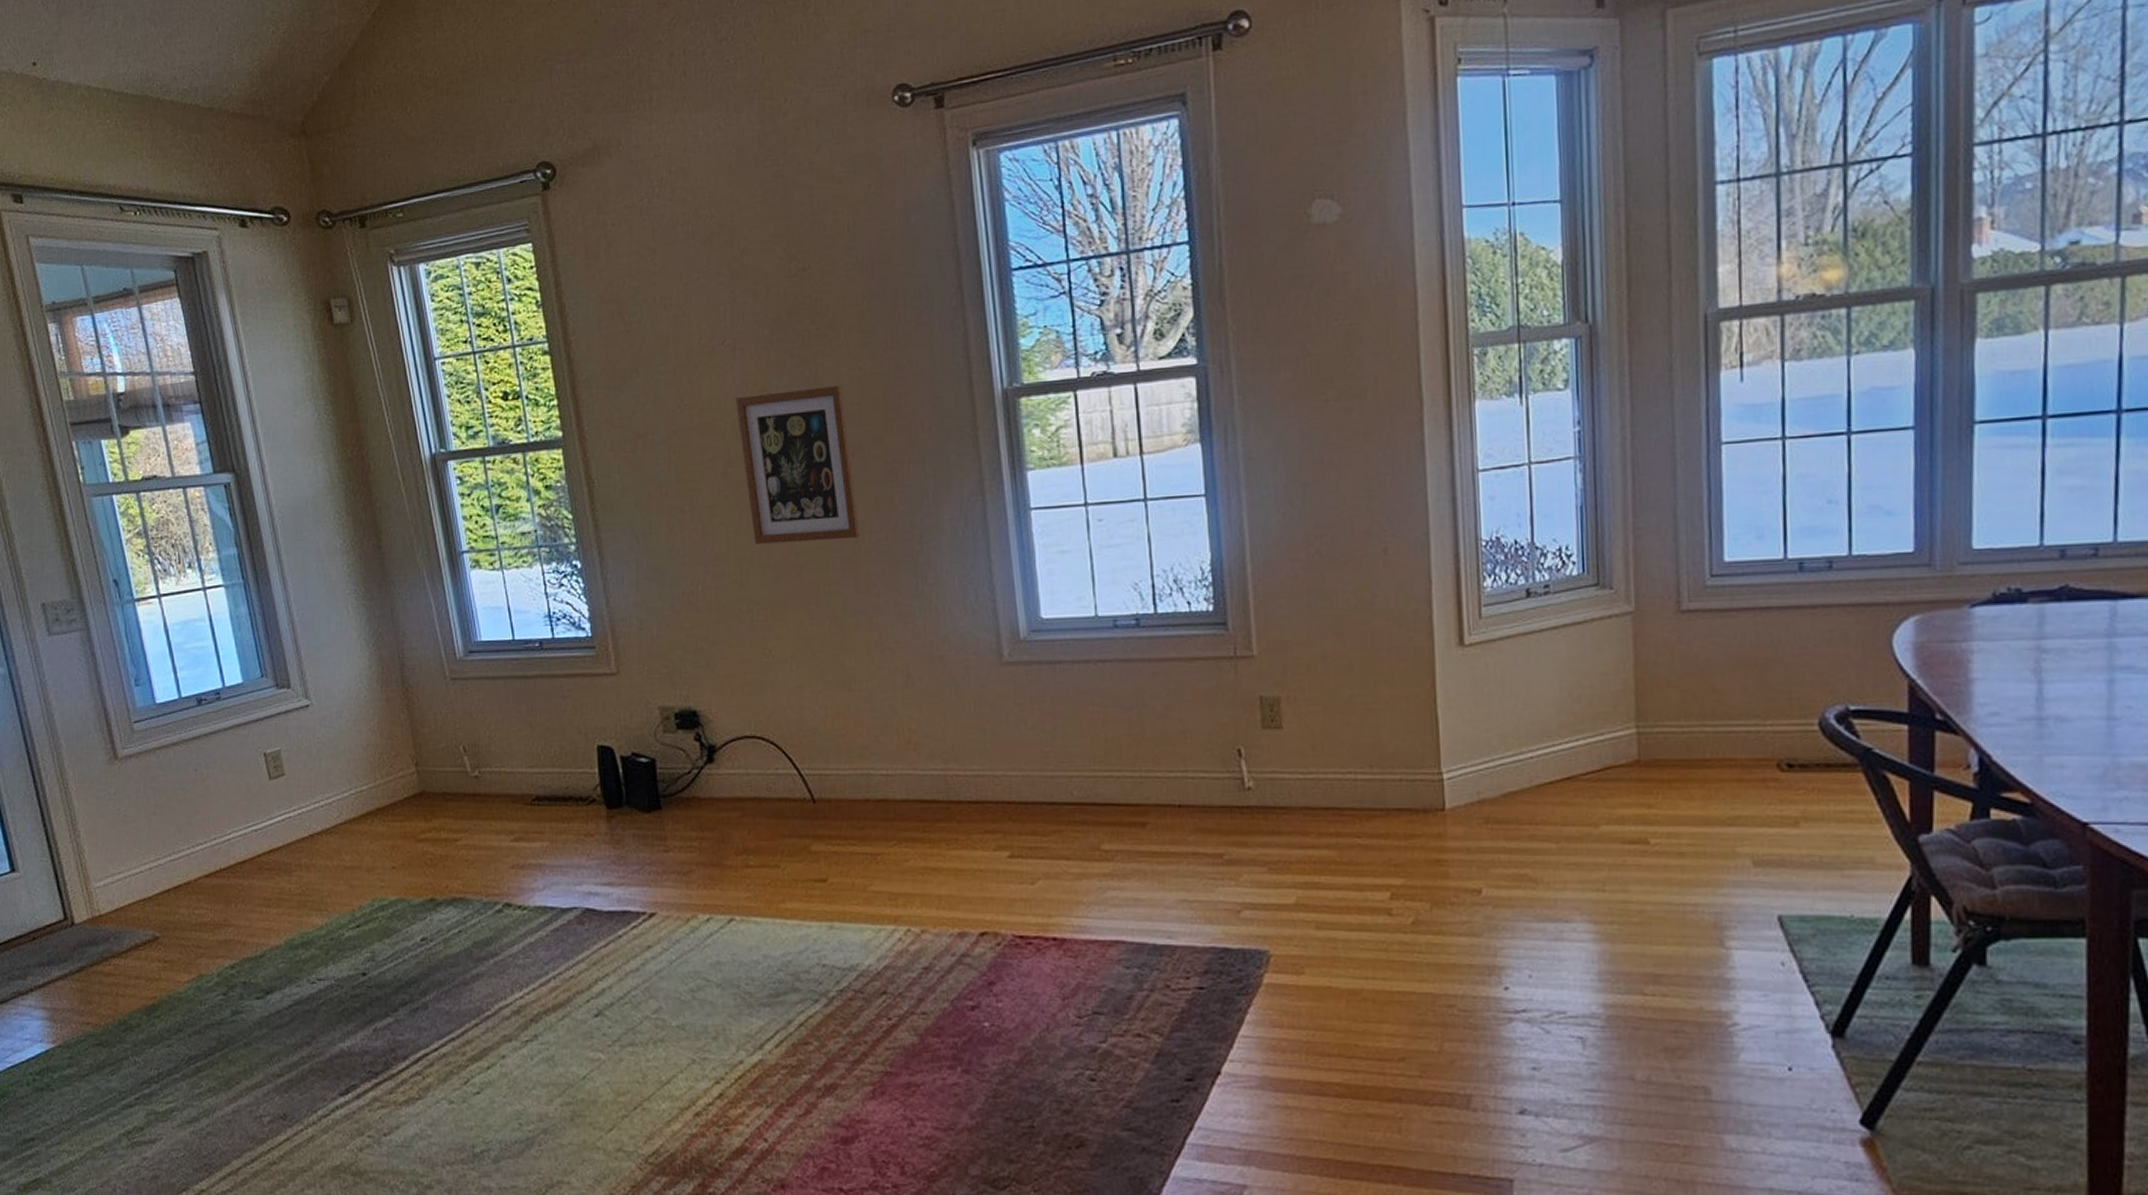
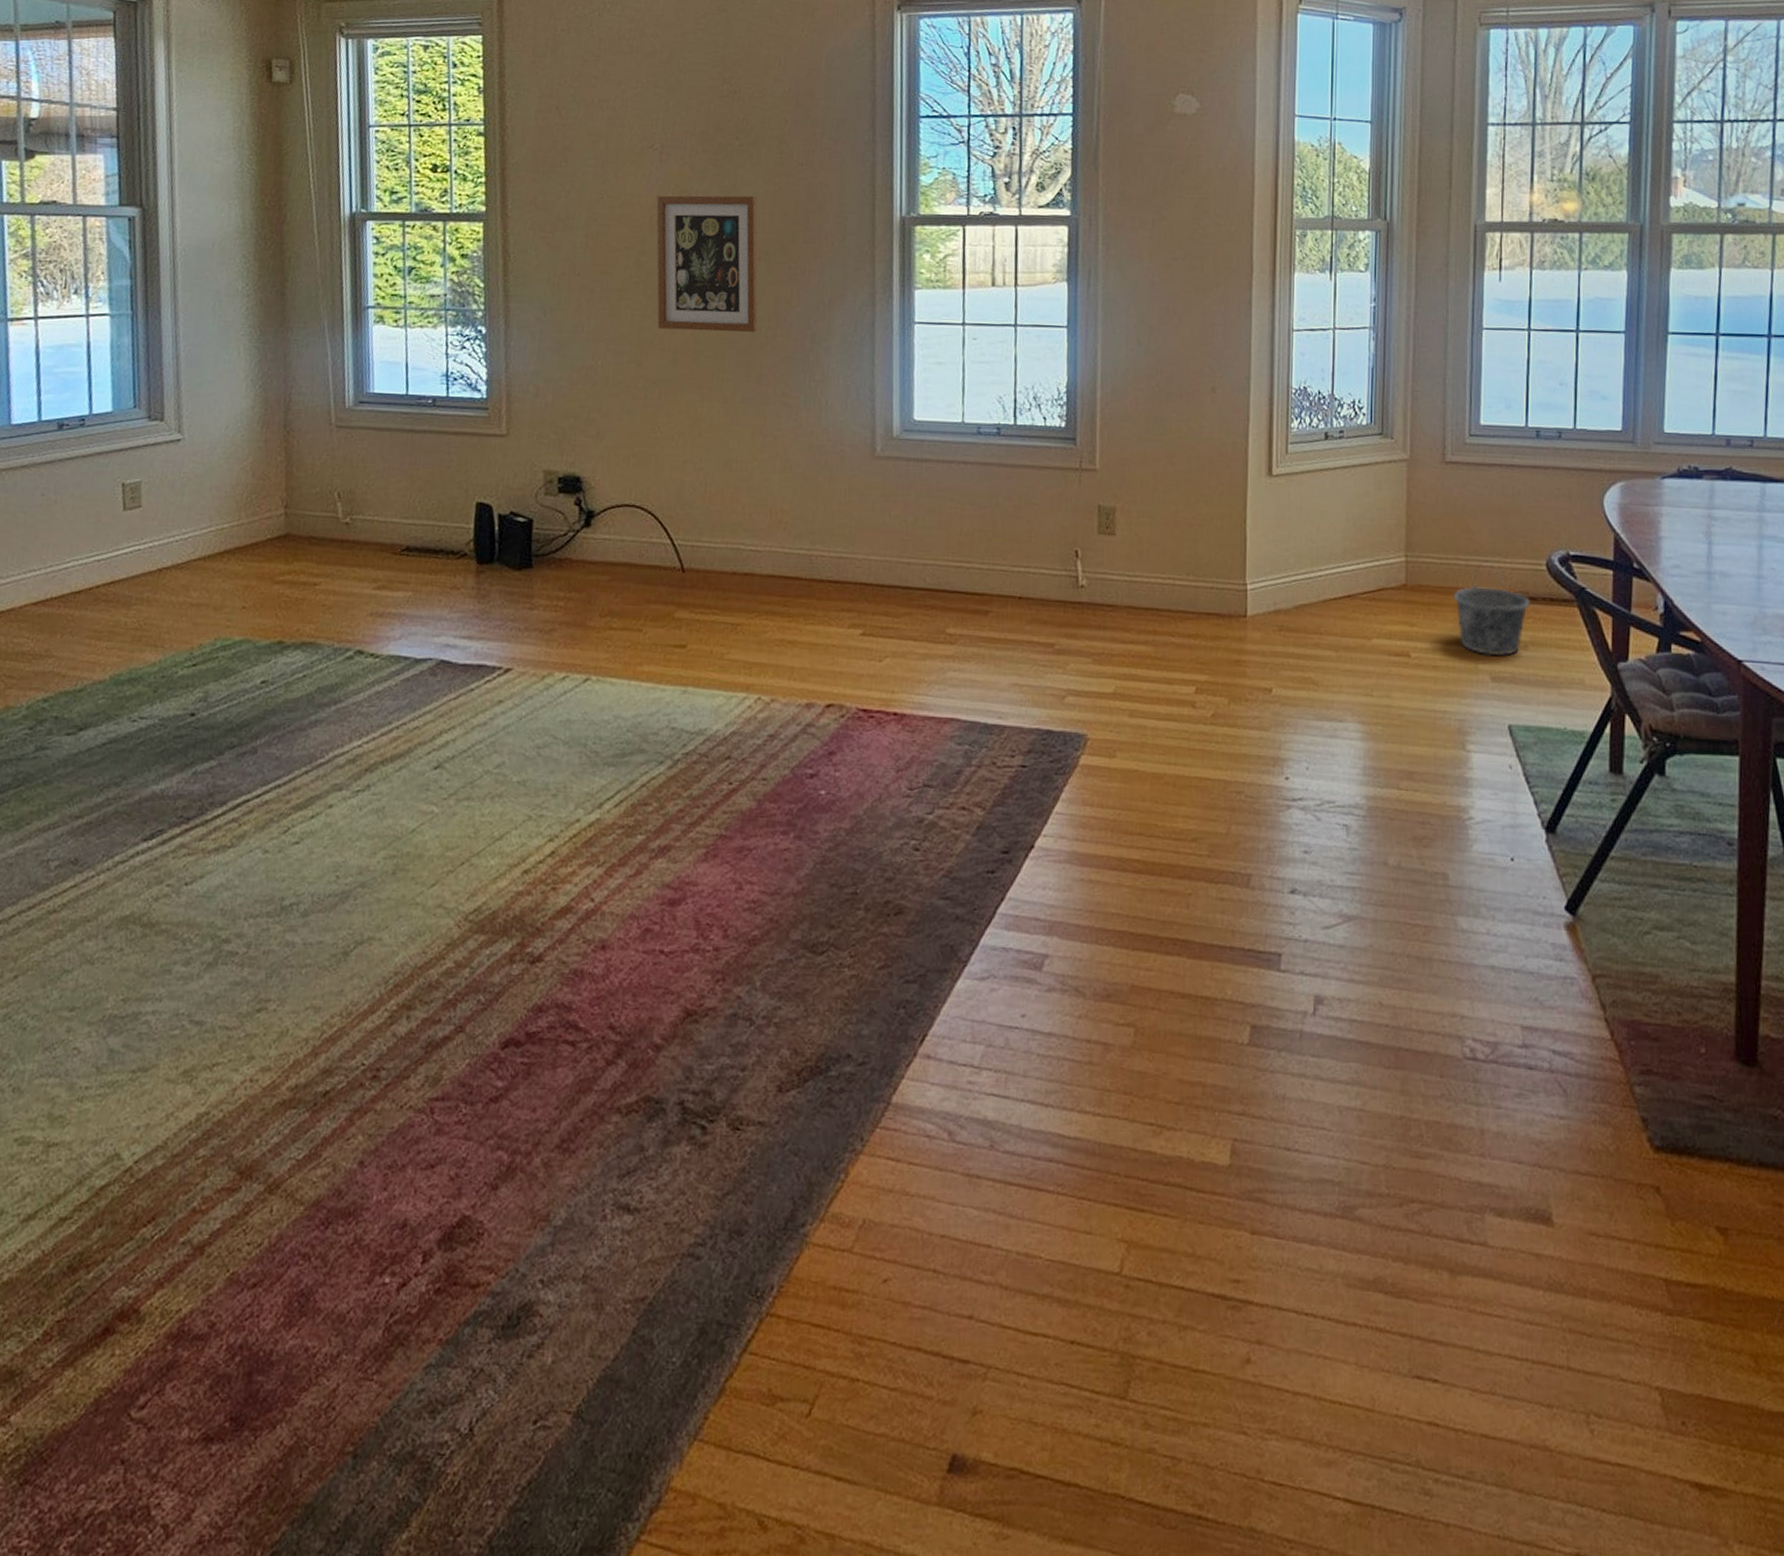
bucket: none [1699,724,1799,837] -> present [1453,560,1530,657]

